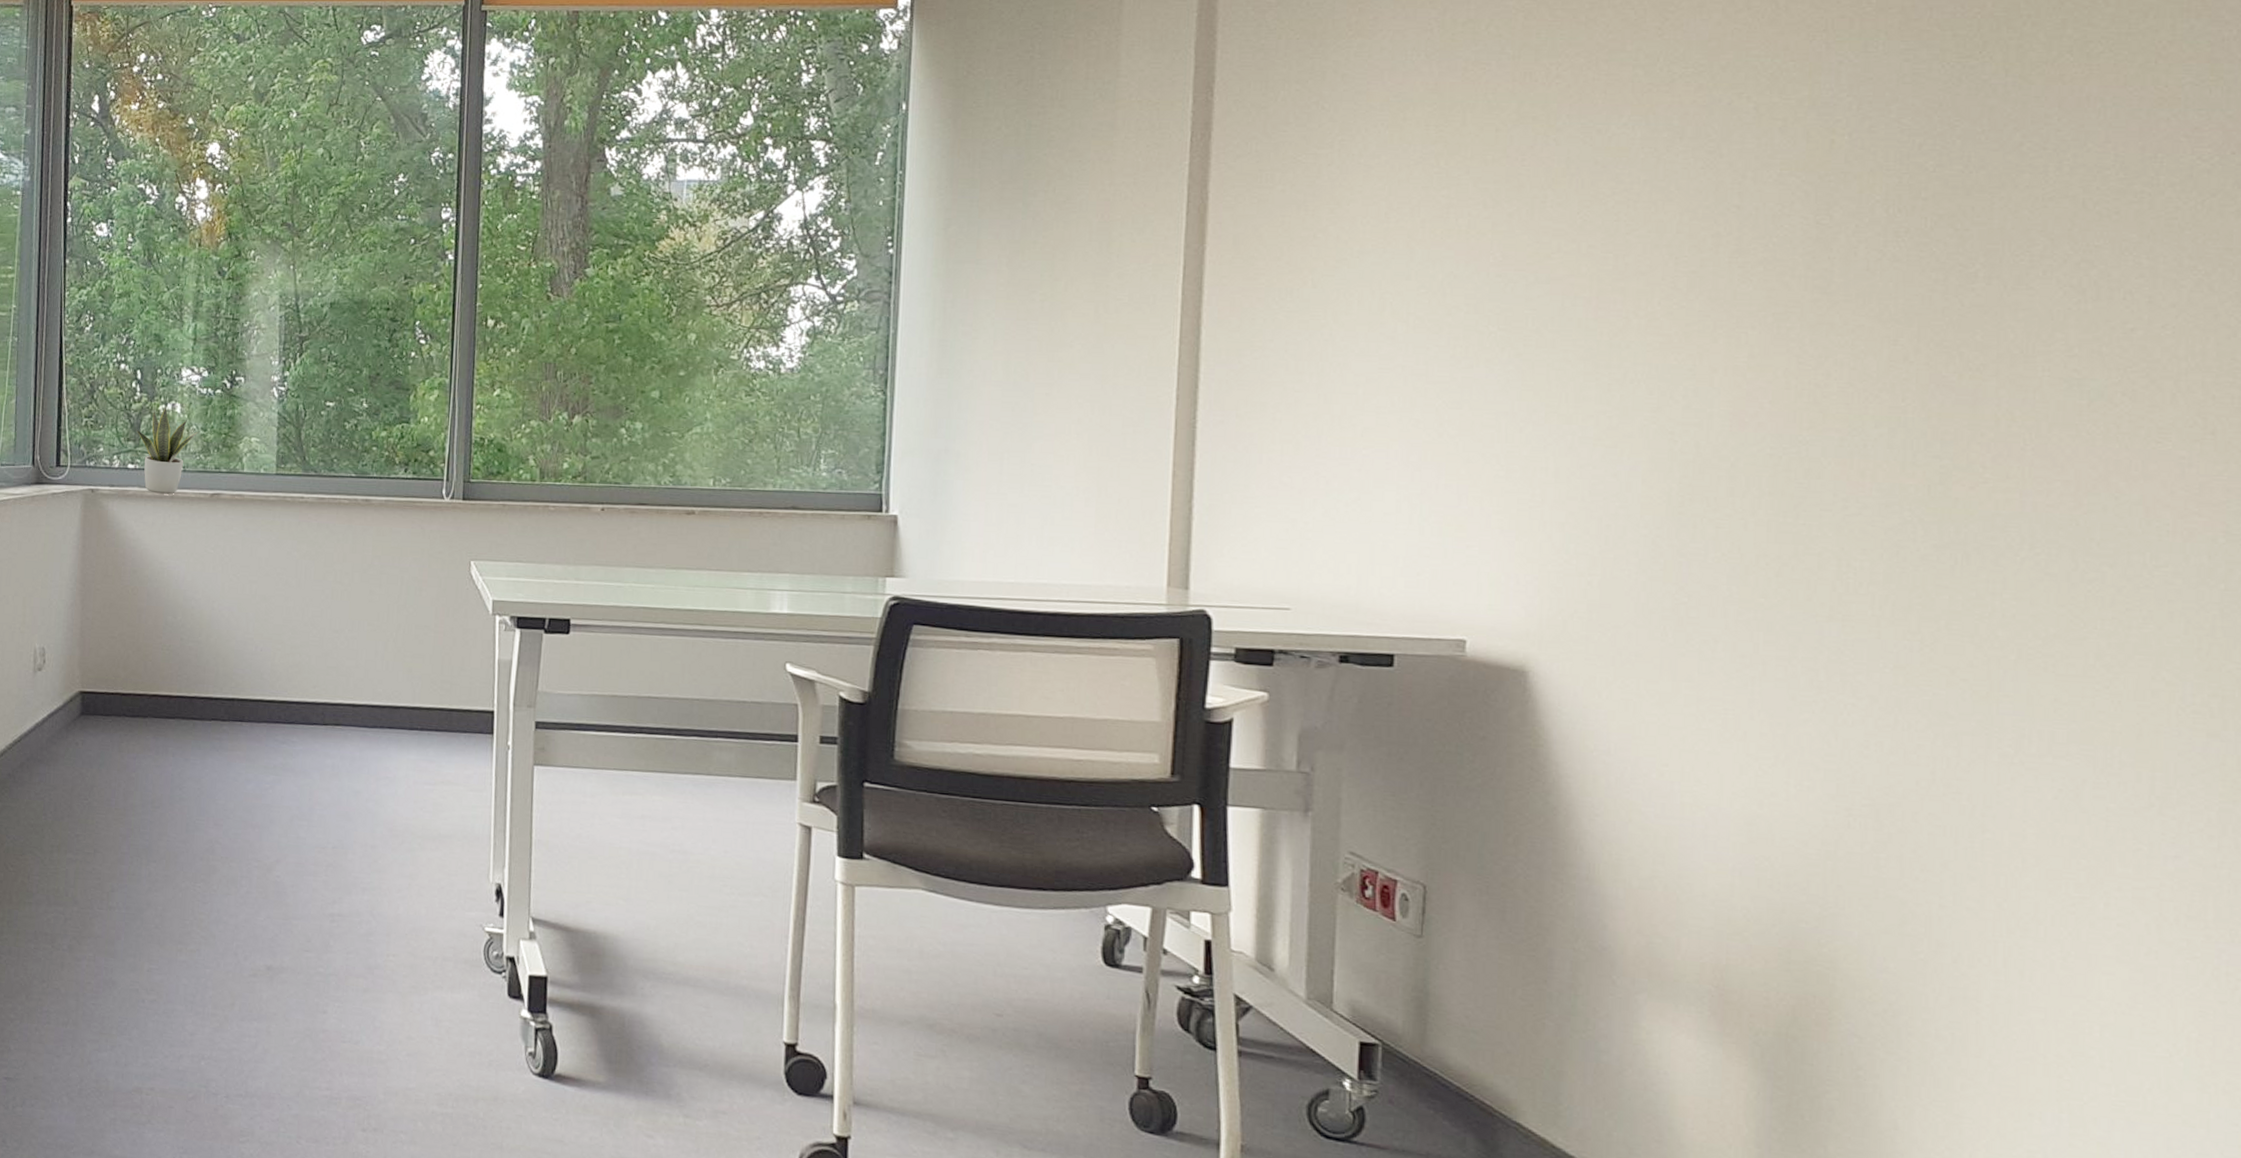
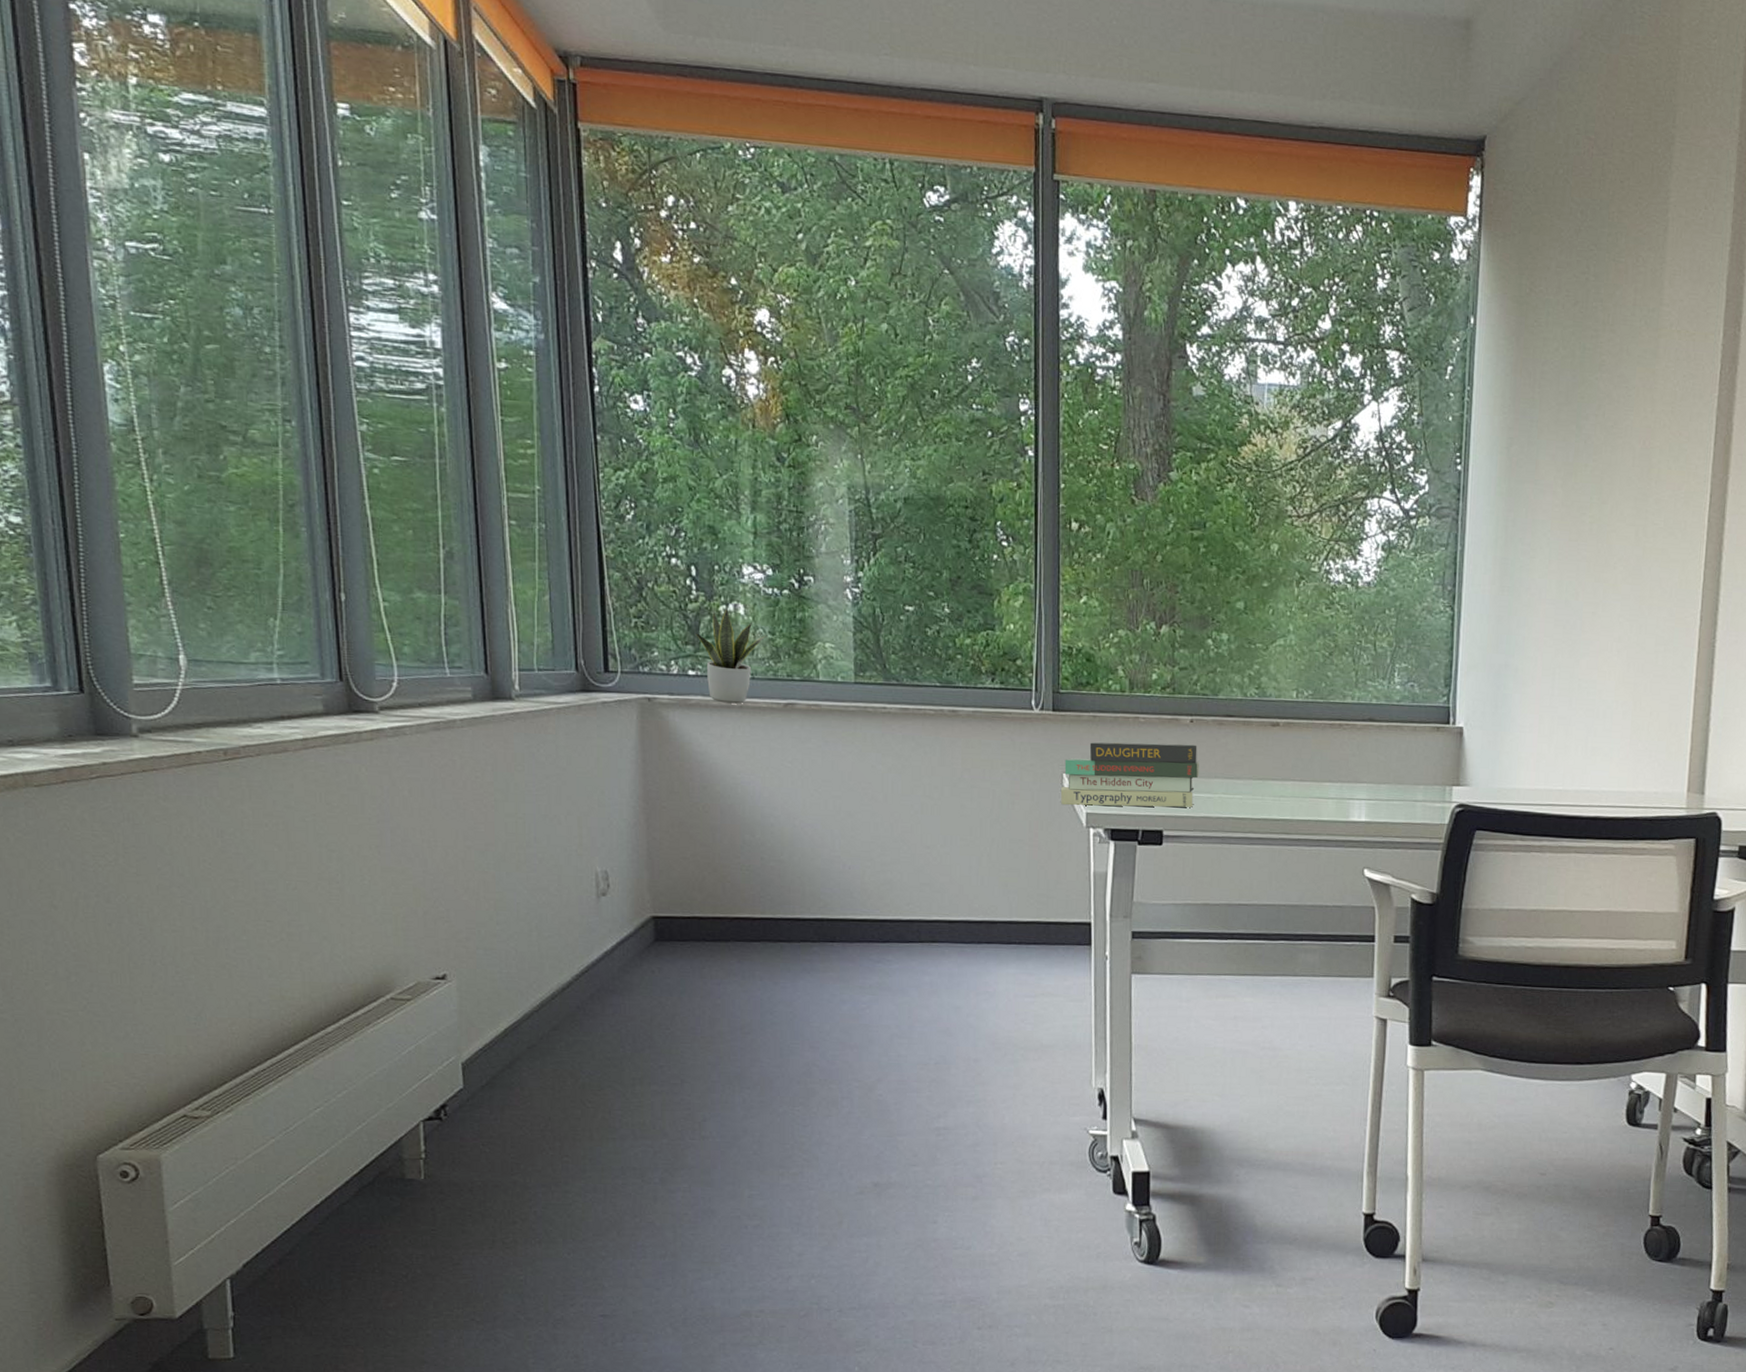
books: none [467,530,610,596] -> present [1060,742,1199,808]

